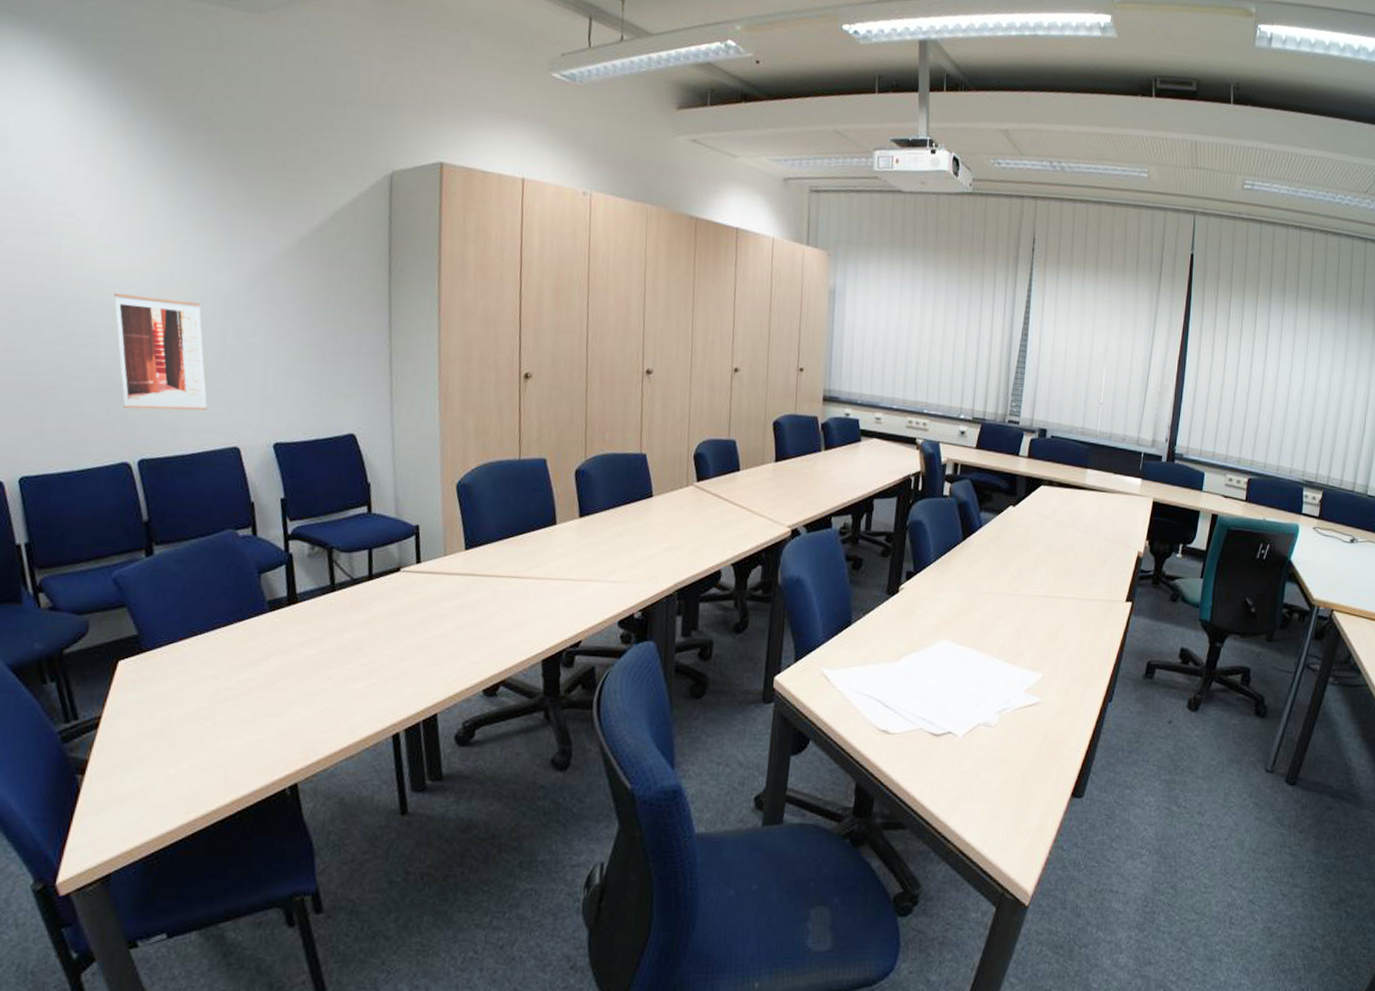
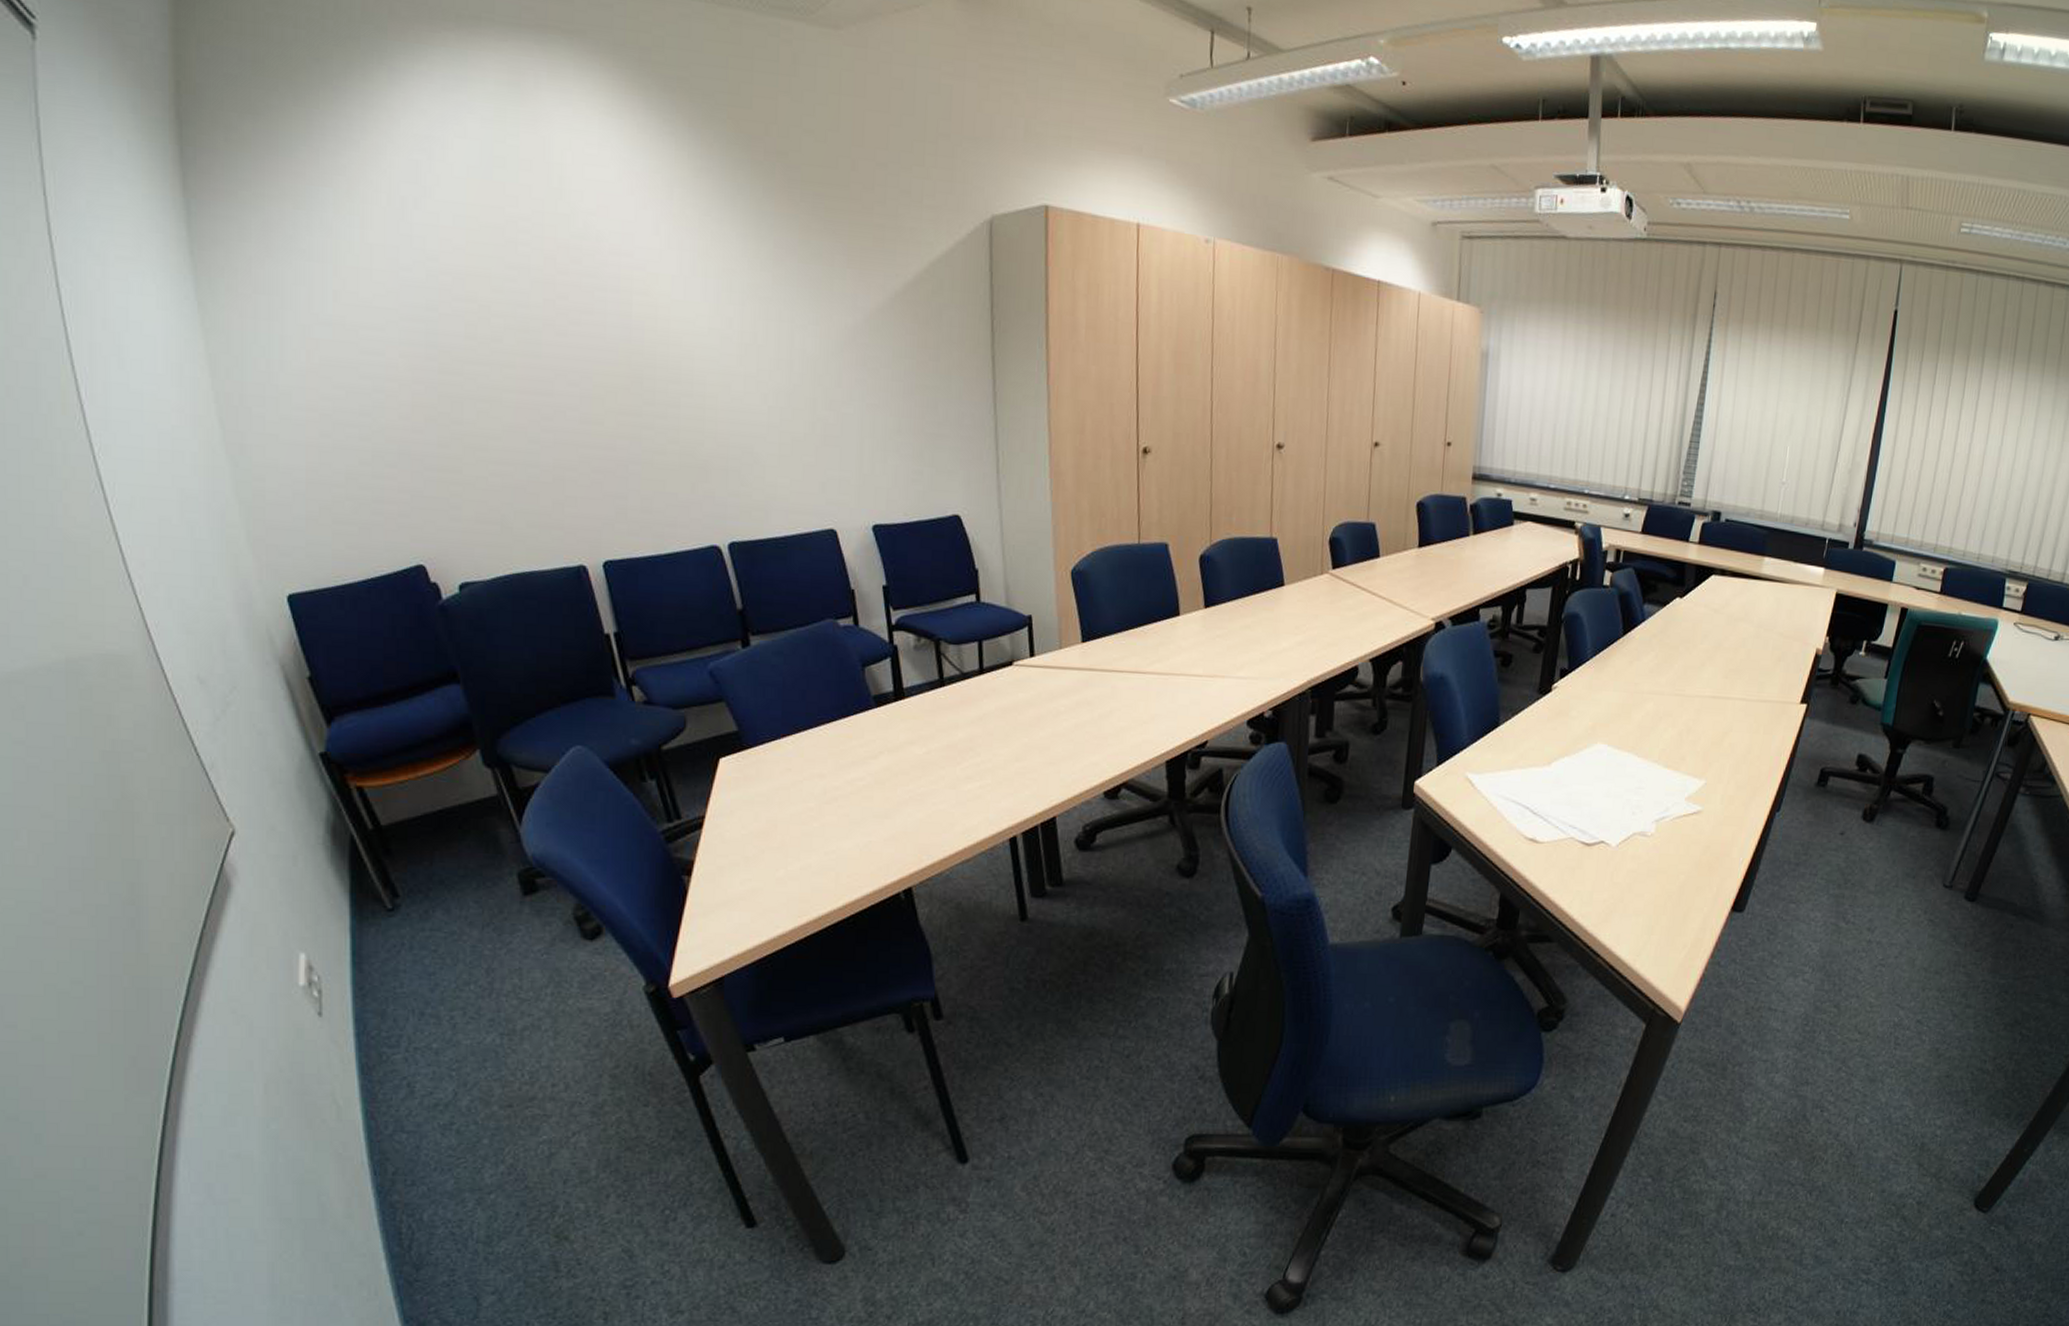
wall art: present [114,293,208,411] -> none [693,357,800,489]

